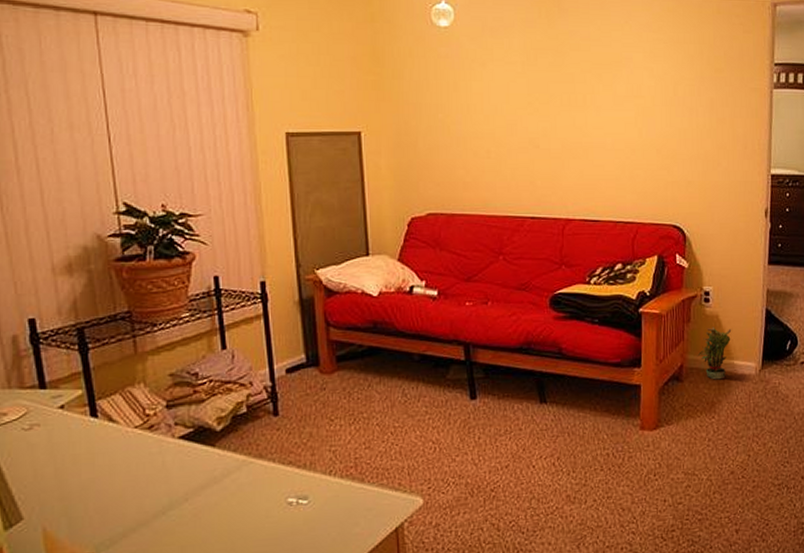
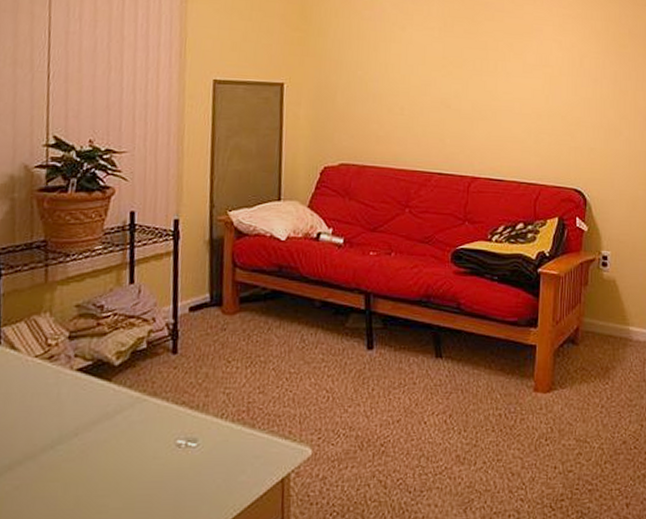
potted plant: present [697,327,732,380] -> none [593,291,628,345]

